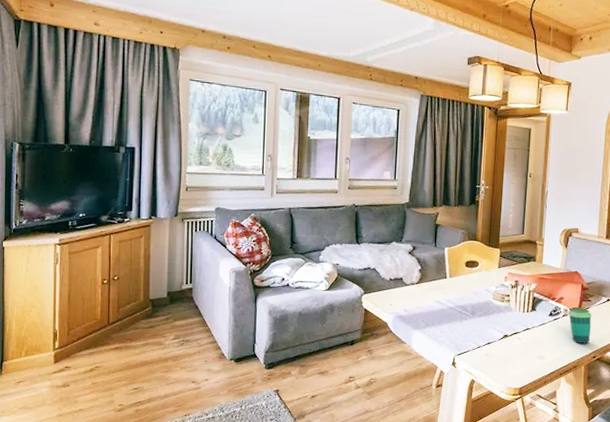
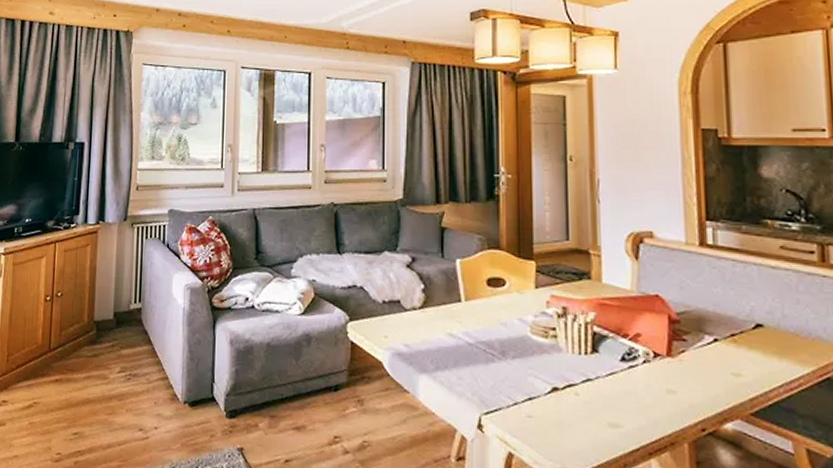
cup: present [569,307,592,345] -> none [652,349,693,409]

